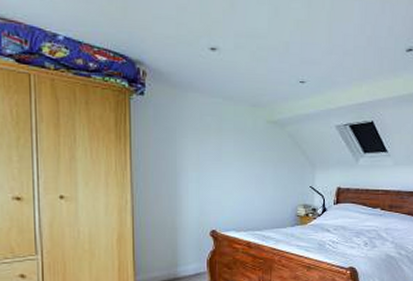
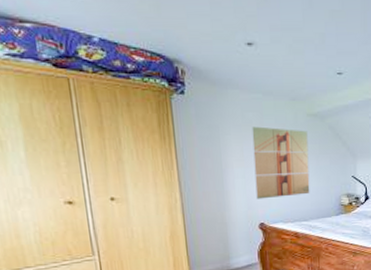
wall art: none [209,131,266,206] -> present [252,126,310,200]

